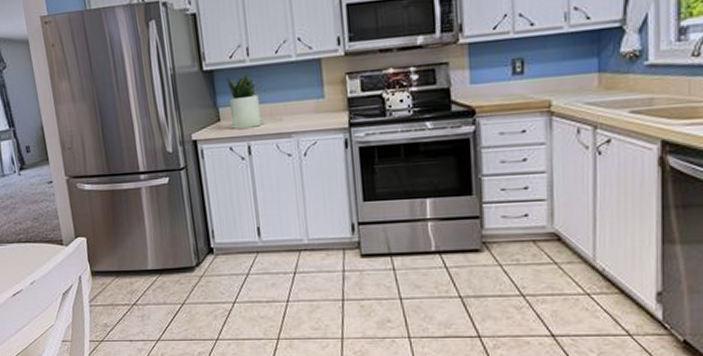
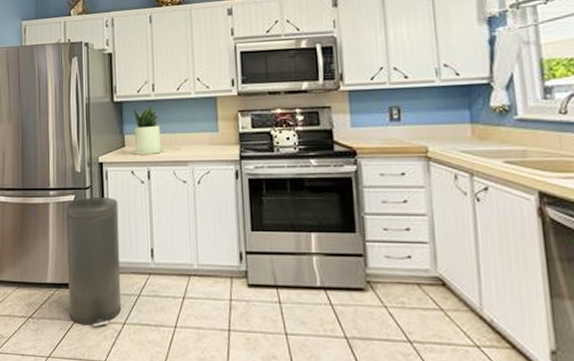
pedal bin: none [160,177,231,309] -> present [66,198,122,327]

